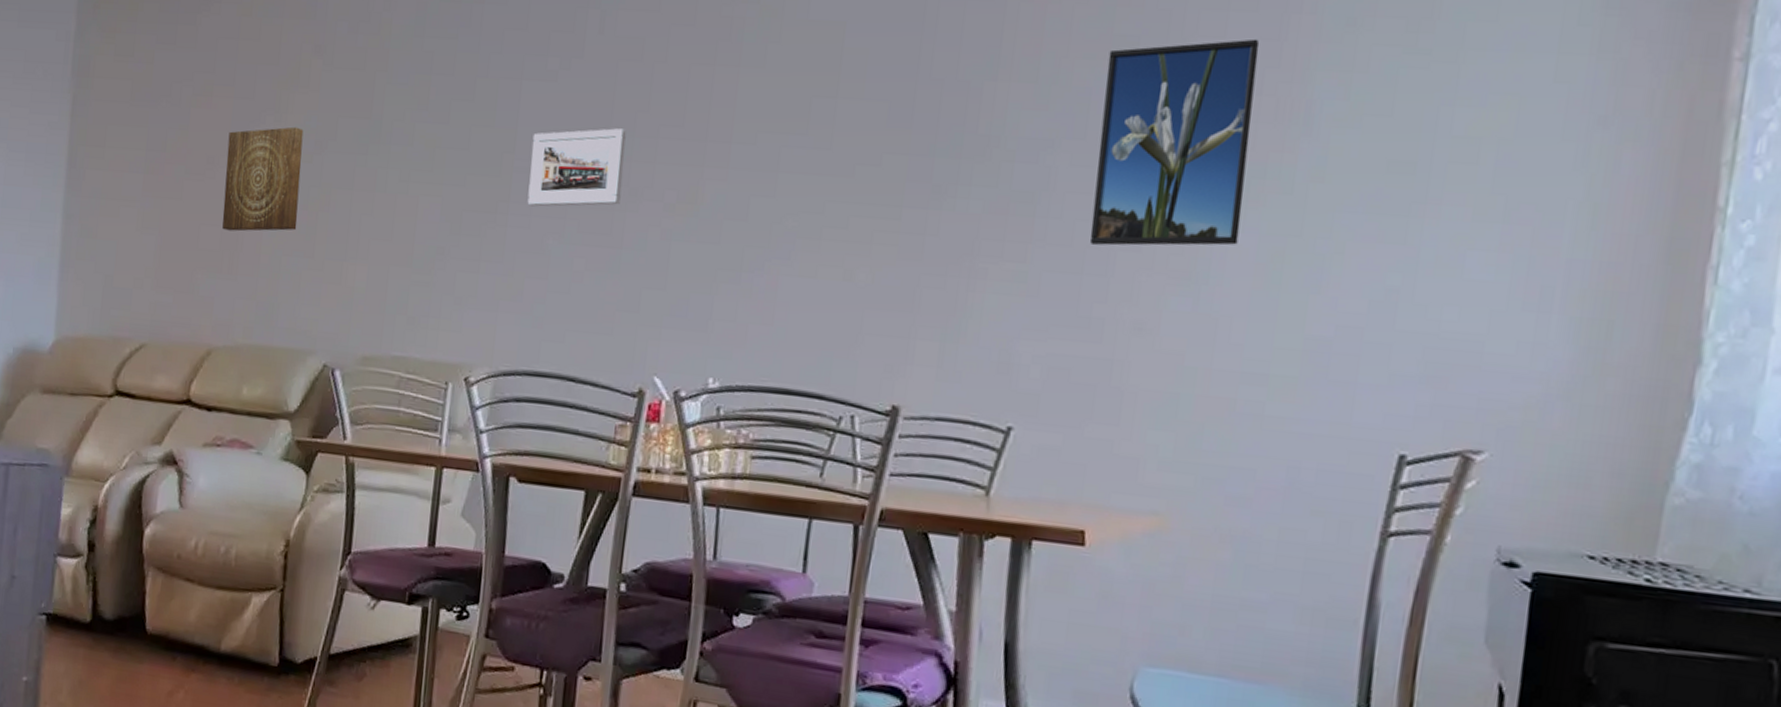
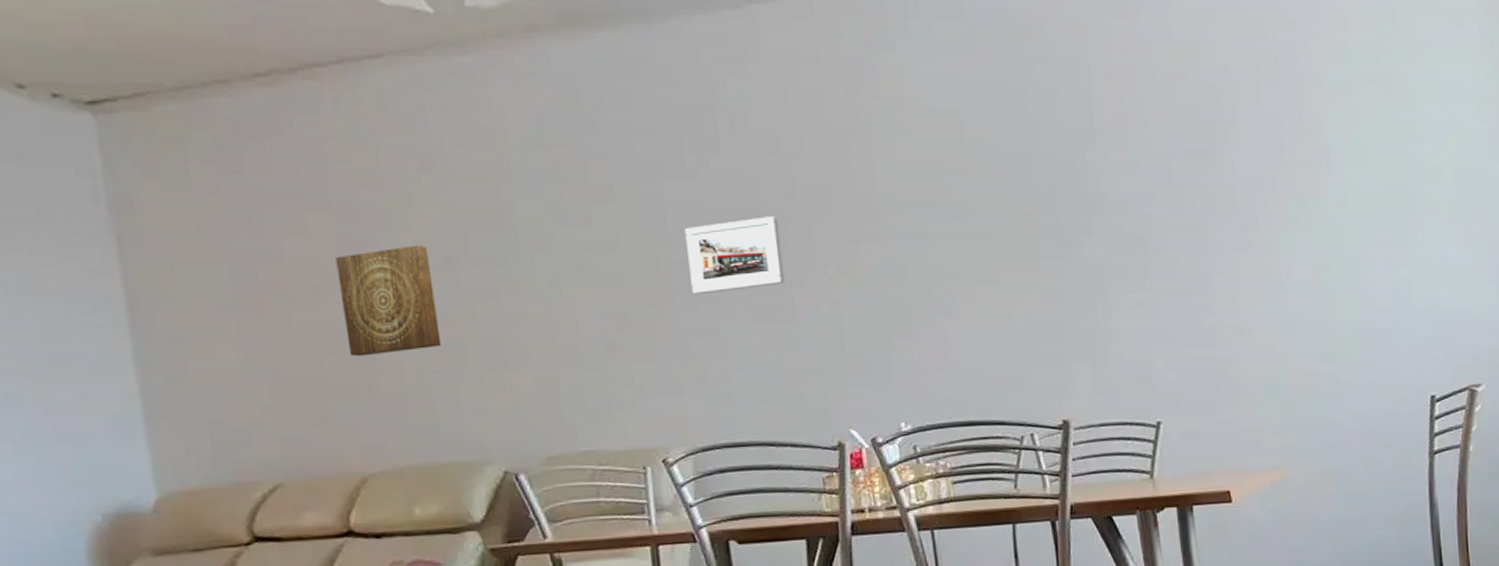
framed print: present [1089,39,1260,246] -> none [1177,104,1297,271]

